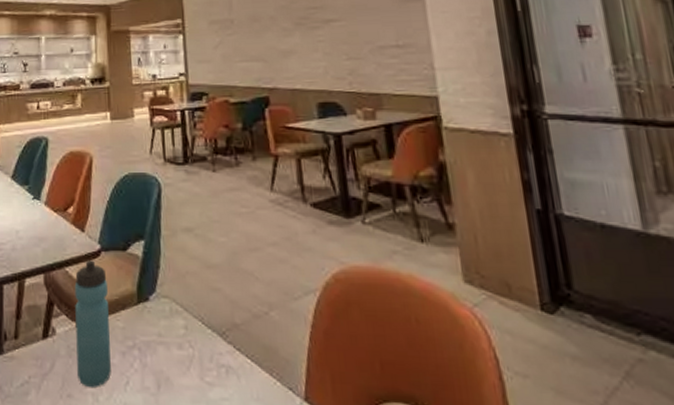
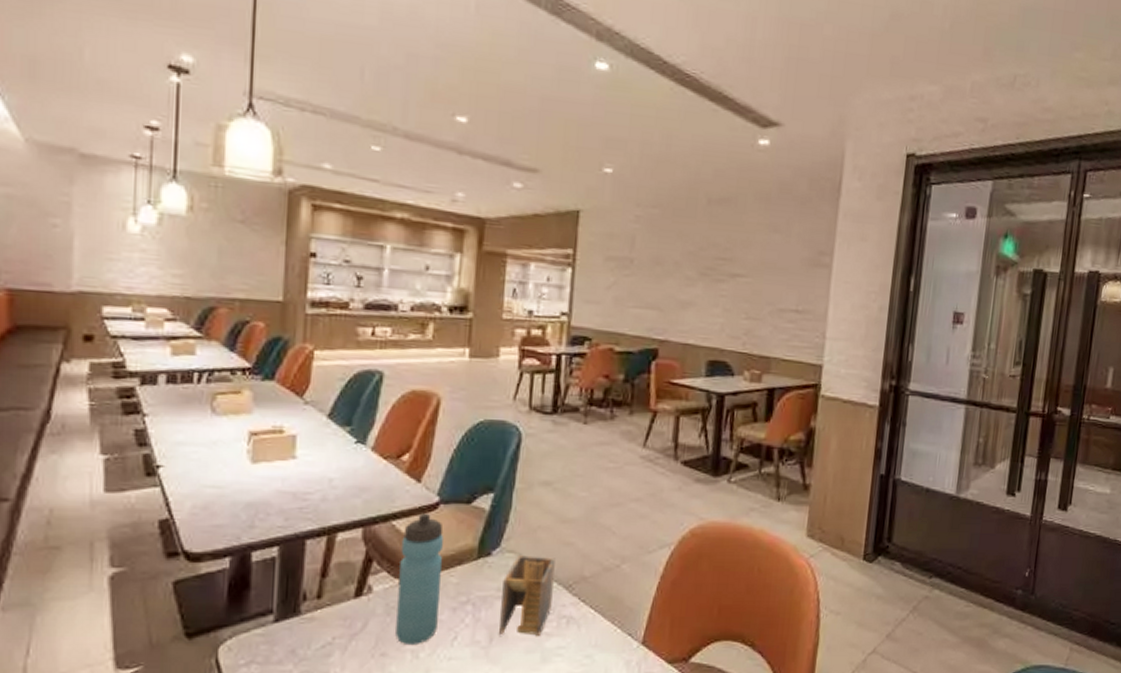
napkin holder: none [162,301,210,385] -> present [499,555,555,636]

